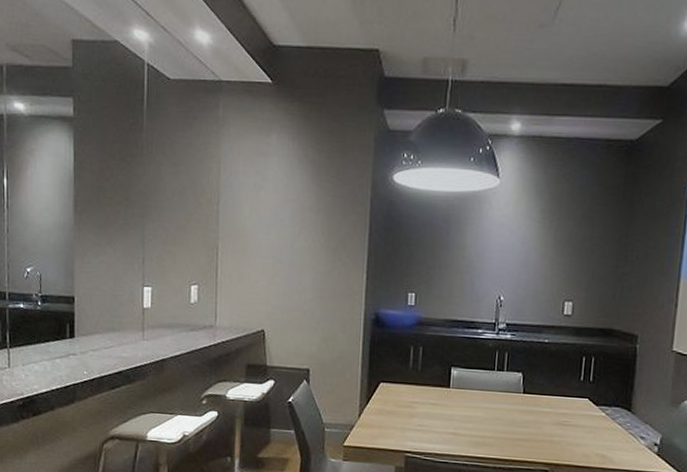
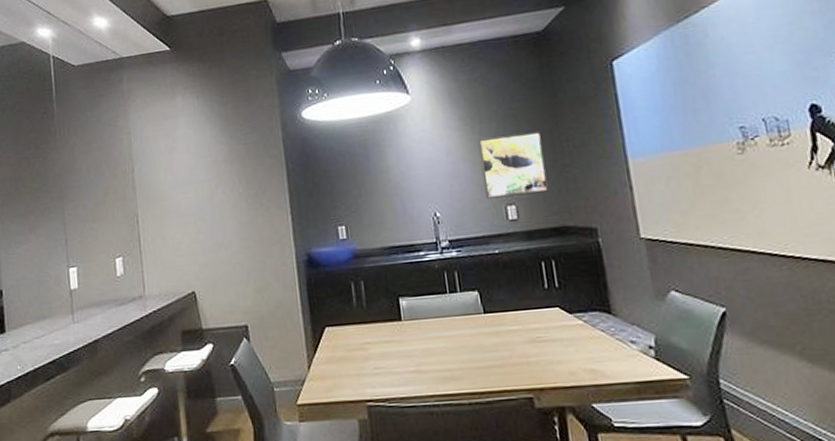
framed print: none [548,233,611,295] -> present [477,130,550,199]

